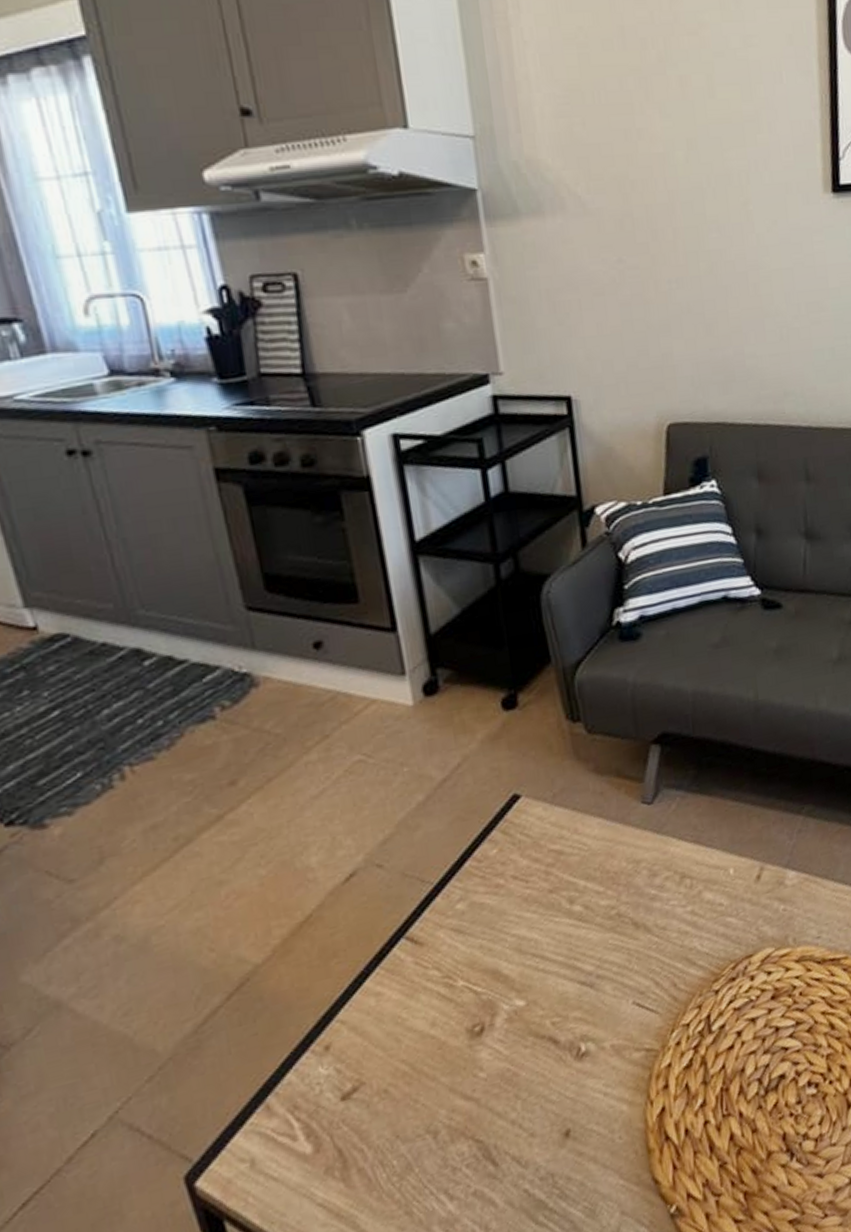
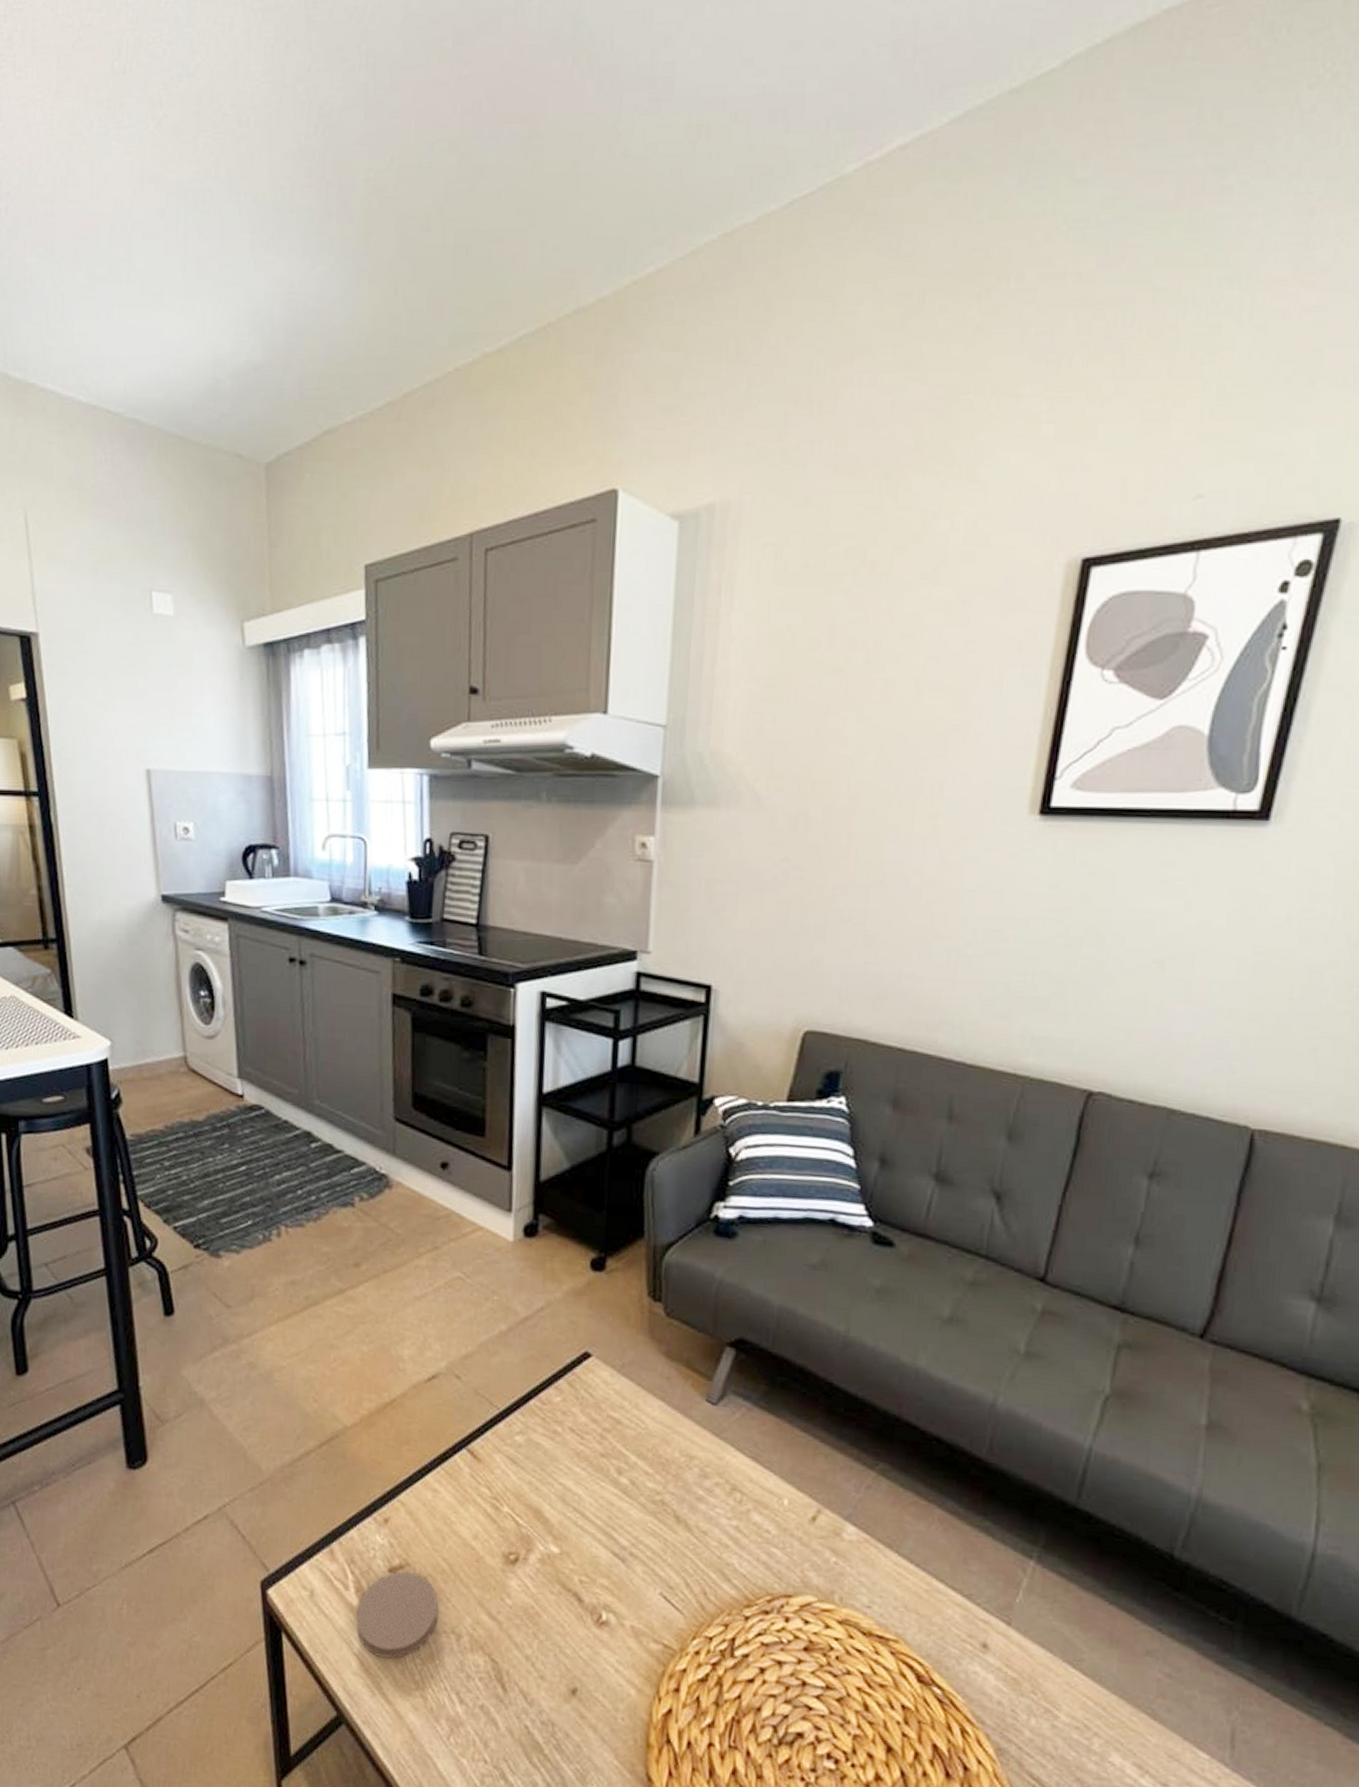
coaster: none [312,1089,408,1196] -> present [356,1572,438,1659]

